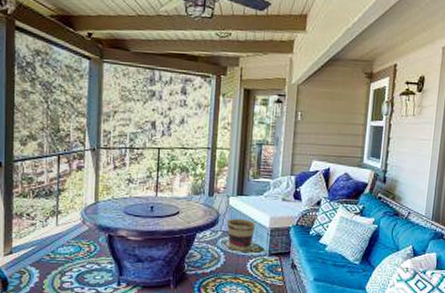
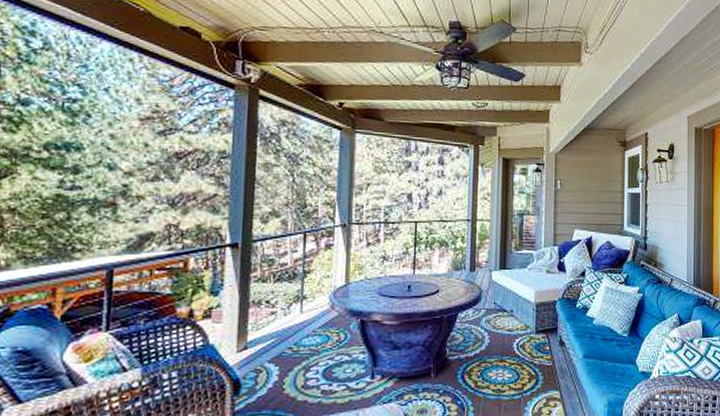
basket: present [226,218,256,251] -> none [490,294,521,330]

